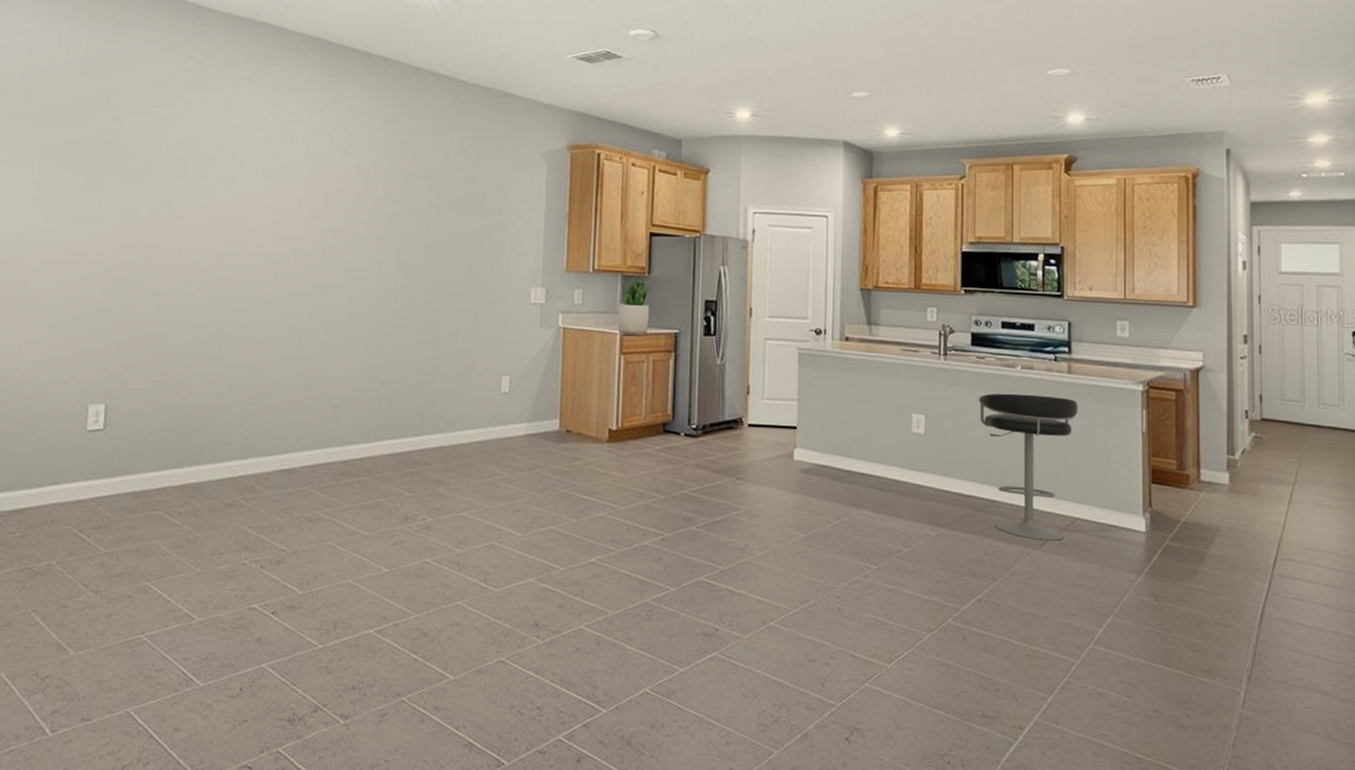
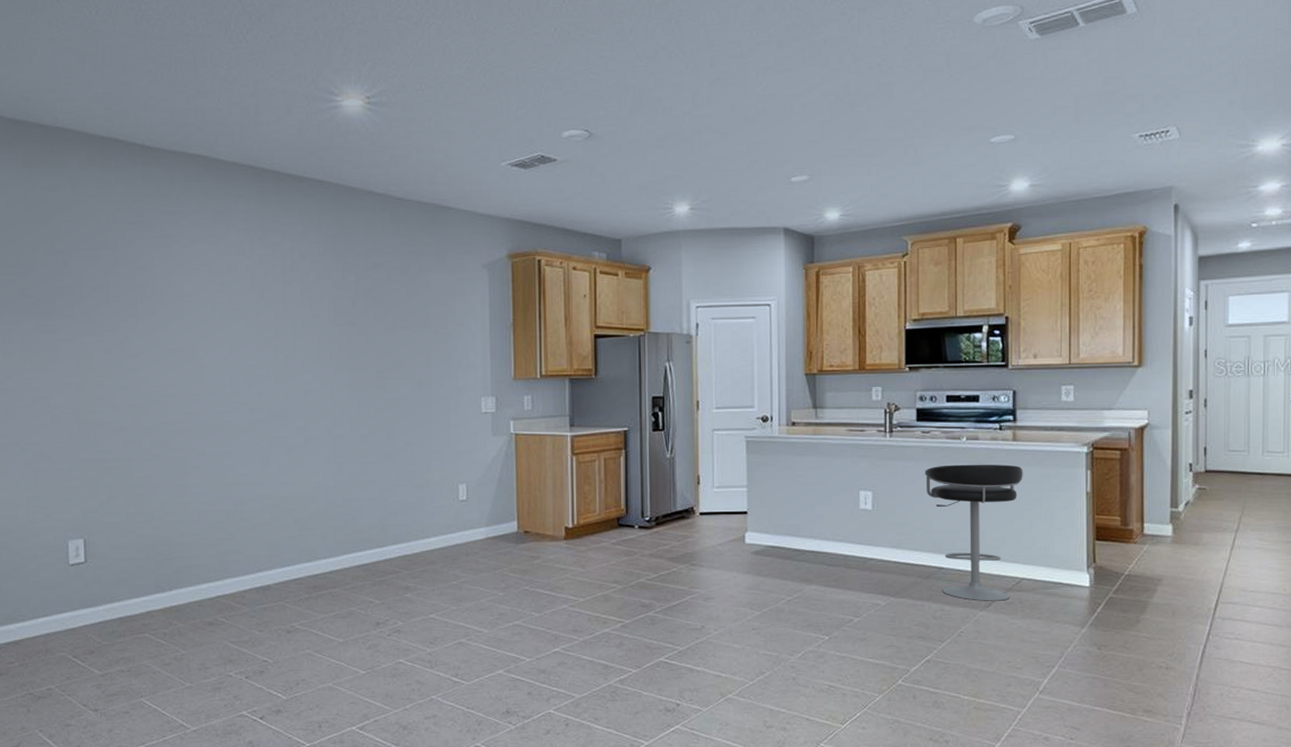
planter: present [618,274,650,336] -> none [568,376,598,437]

